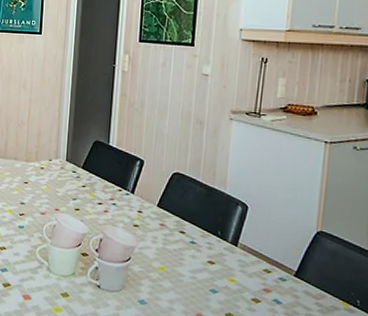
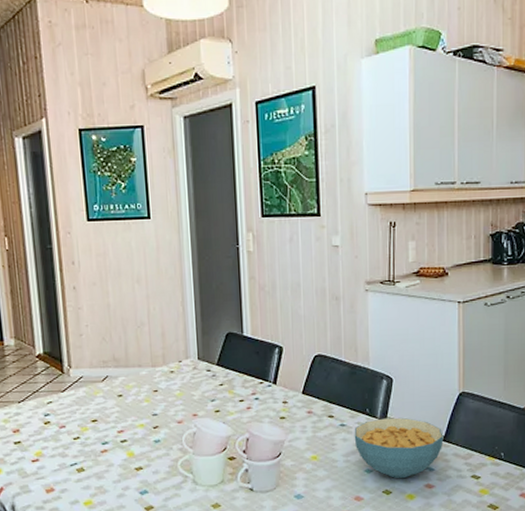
cereal bowl: none [203,242,296,306] -> present [354,417,444,479]

